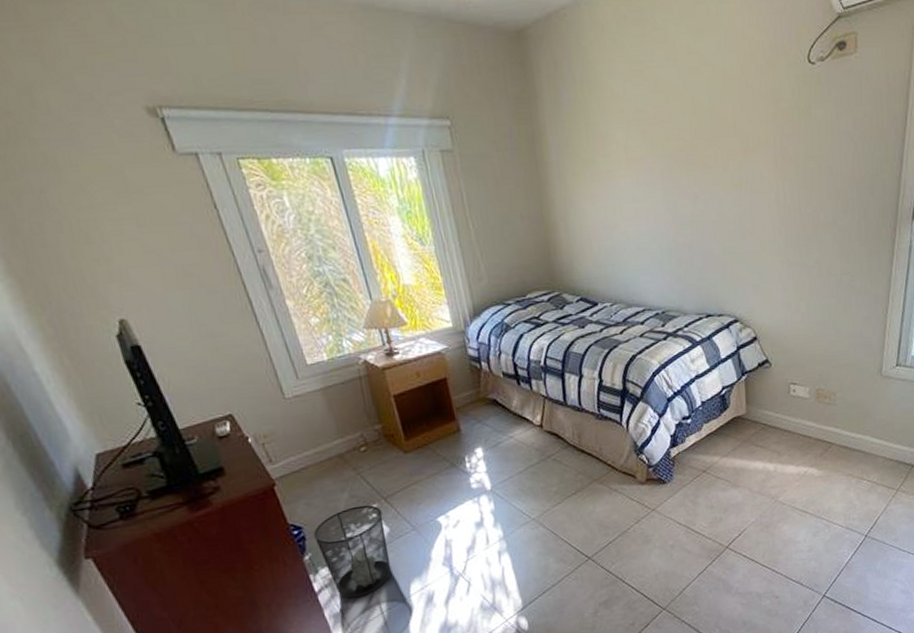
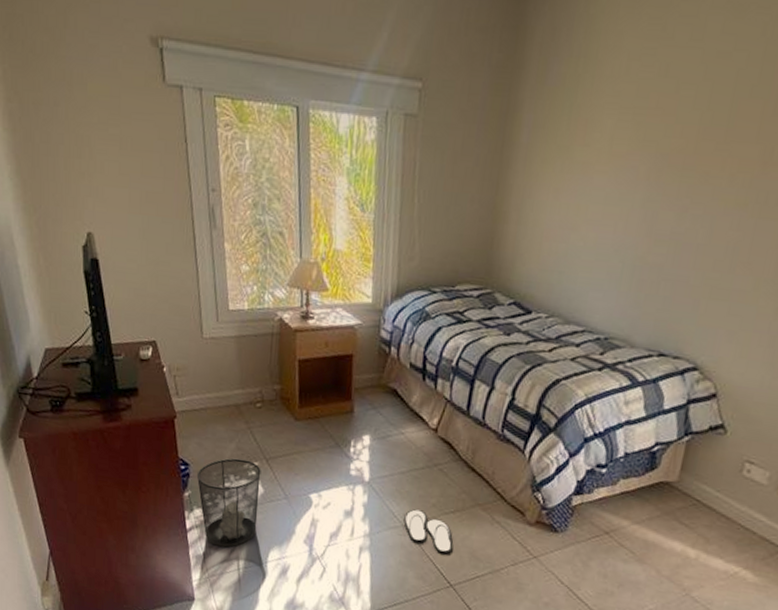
slippers: none [532,500,583,534] -> present [403,509,453,555]

